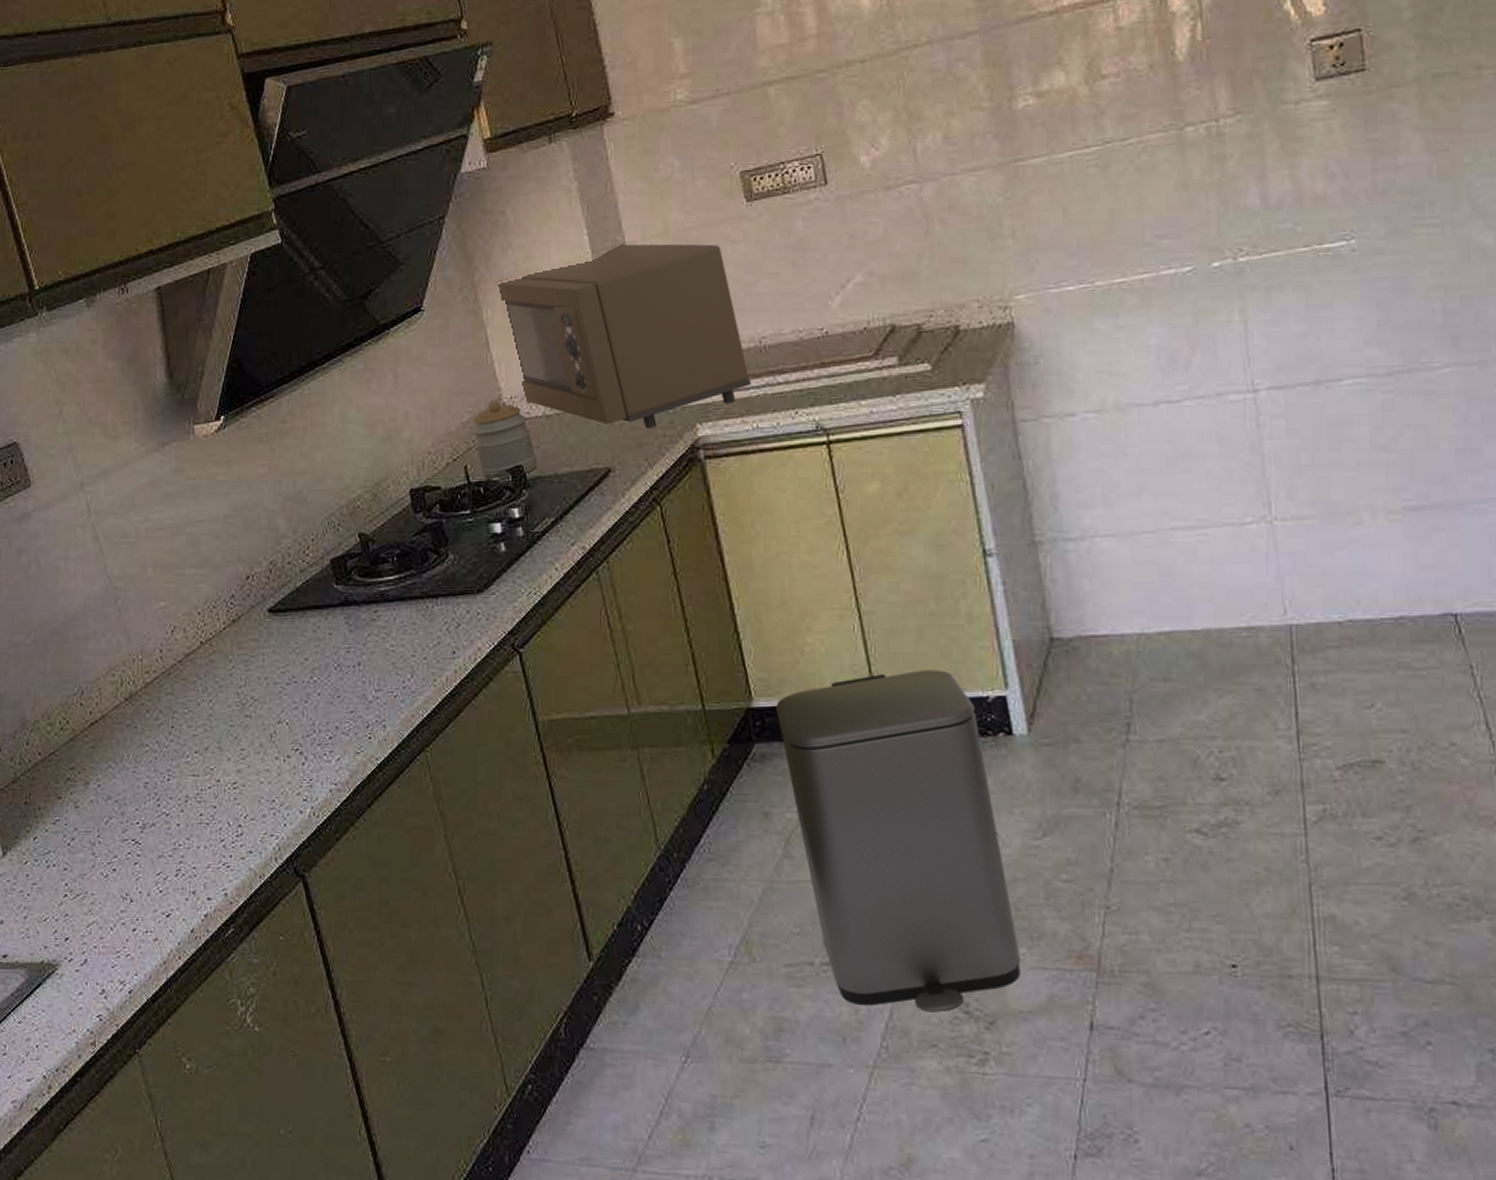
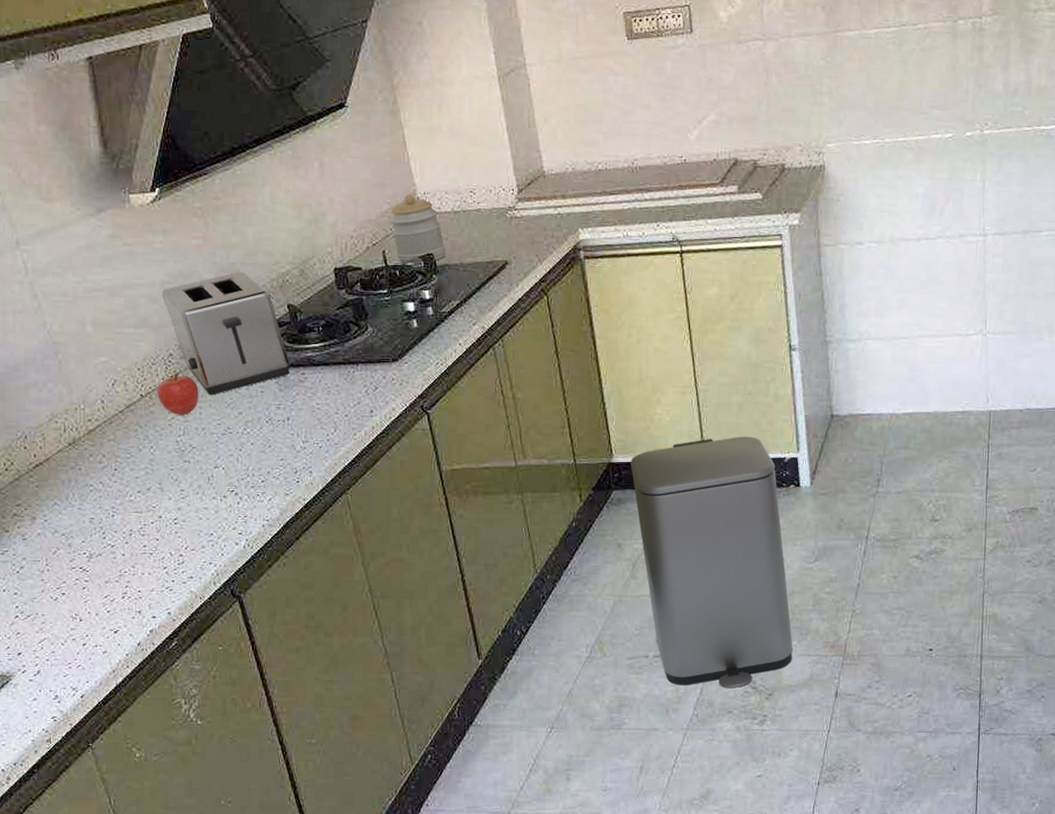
fruit: none [217,617,262,663] -> present [157,374,199,415]
toaster: none [225,499,361,640] -> present [162,271,290,395]
microwave: present [495,243,752,429] -> none [412,65,624,230]

